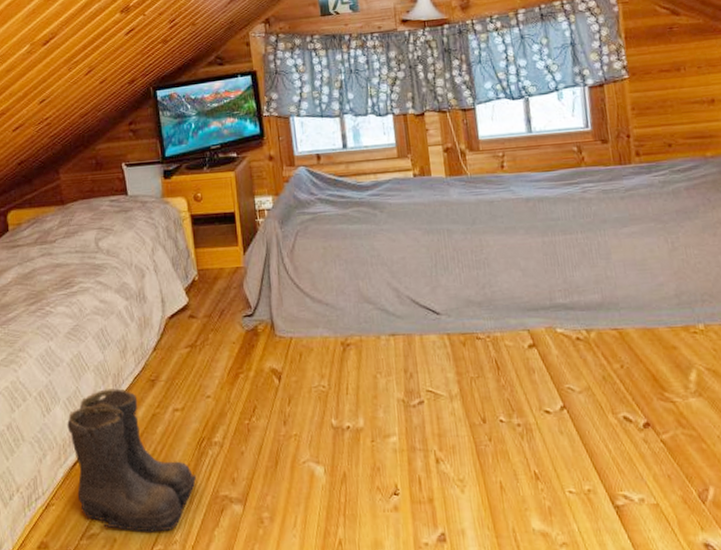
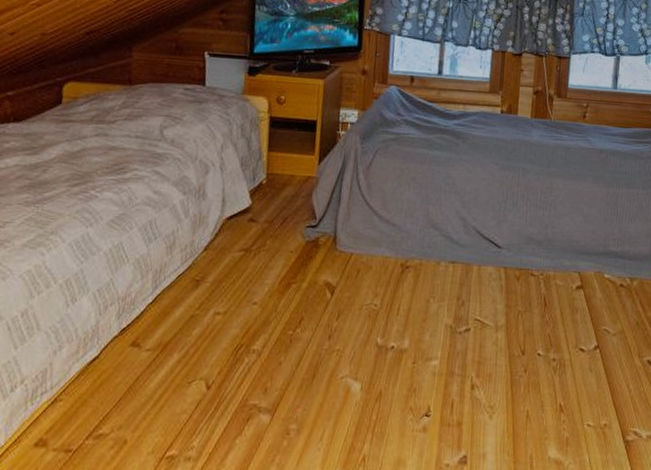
boots: present [67,388,197,533] -> none [91,284,228,437]

